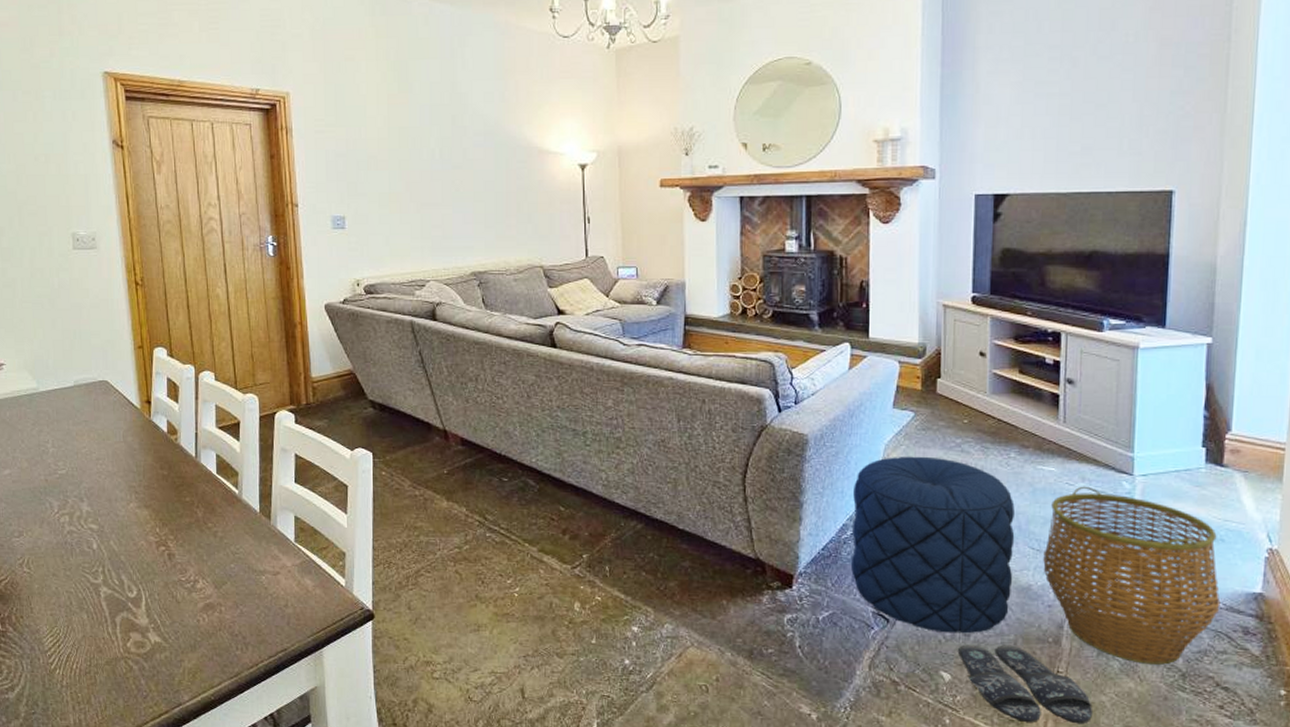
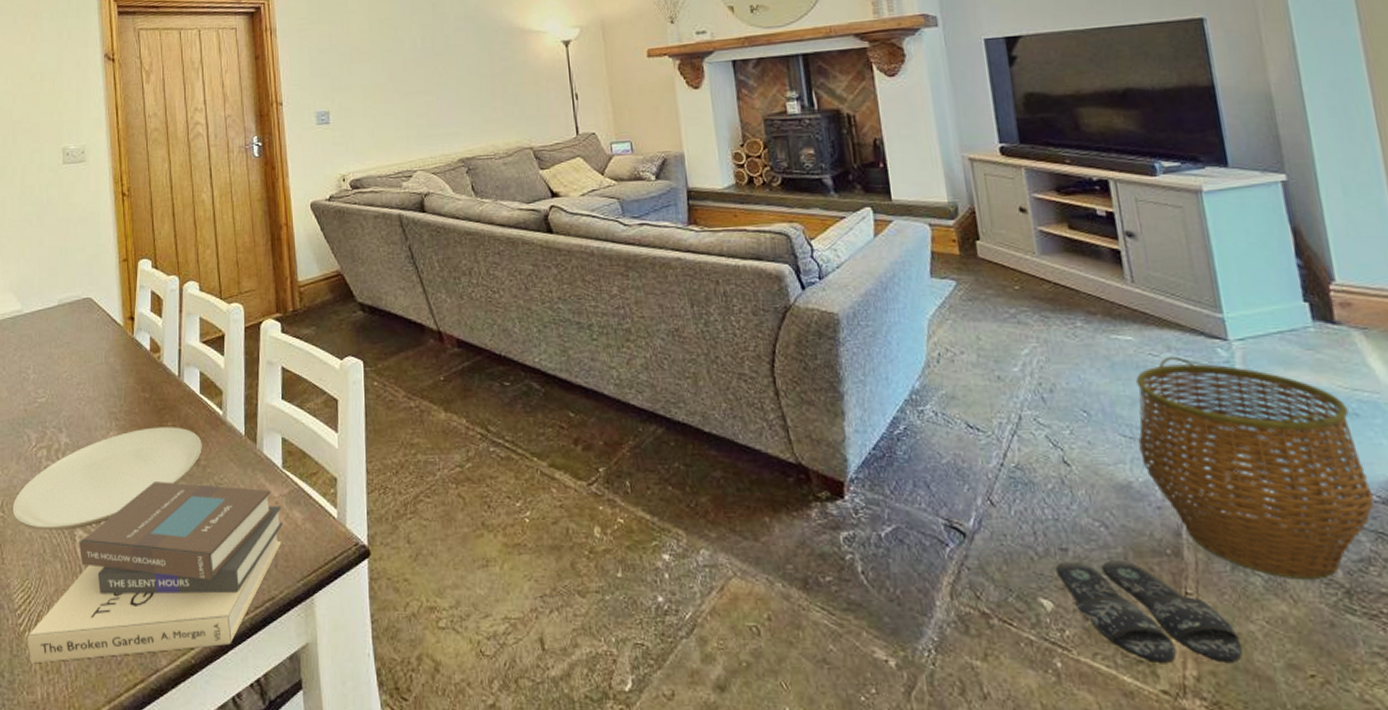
plate: none [38,501,219,586] -> present [12,427,202,530]
books: none [58,549,295,696] -> present [27,481,283,664]
pouf: present [851,456,1015,634] -> none [899,331,1110,548]

